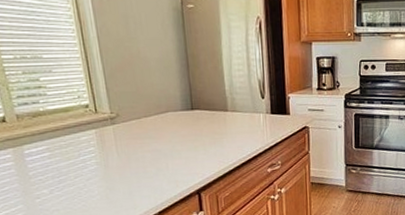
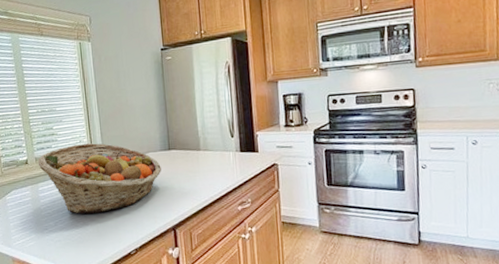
fruit basket: none [20,99,183,180] -> present [38,143,161,214]

